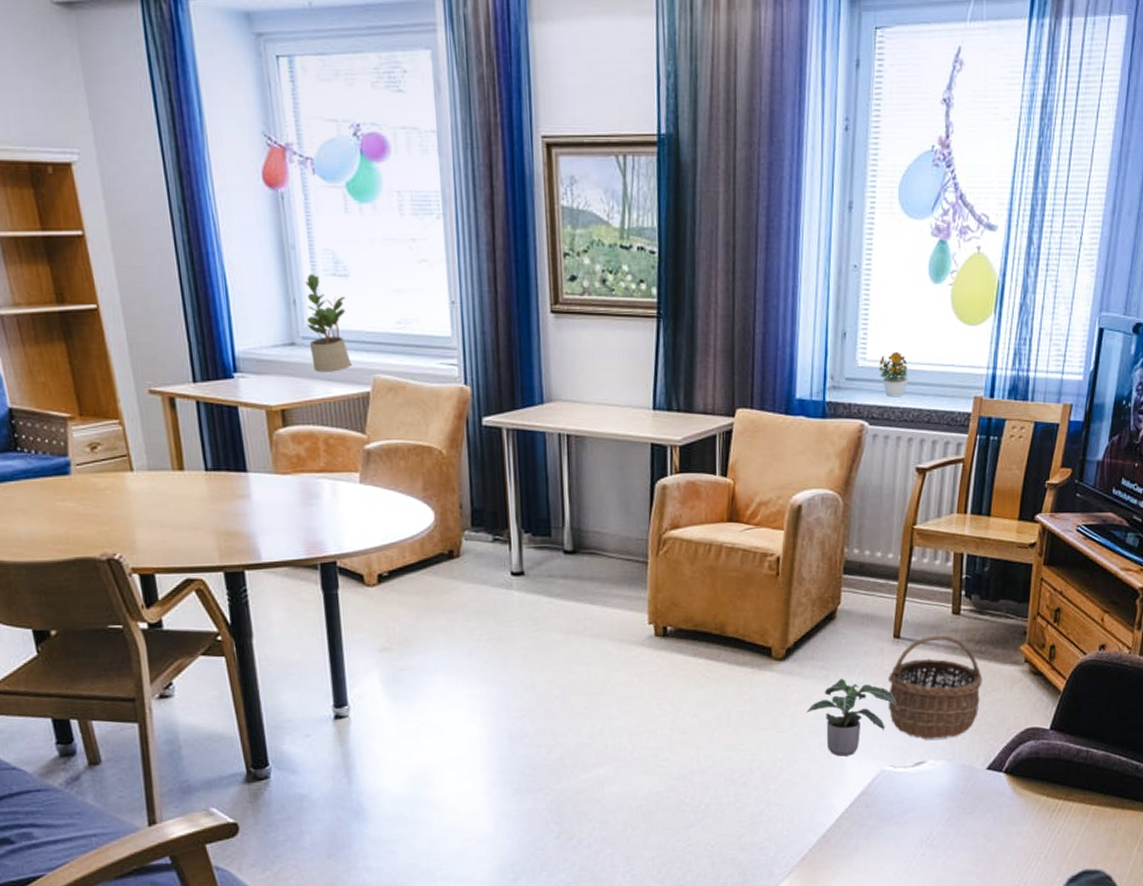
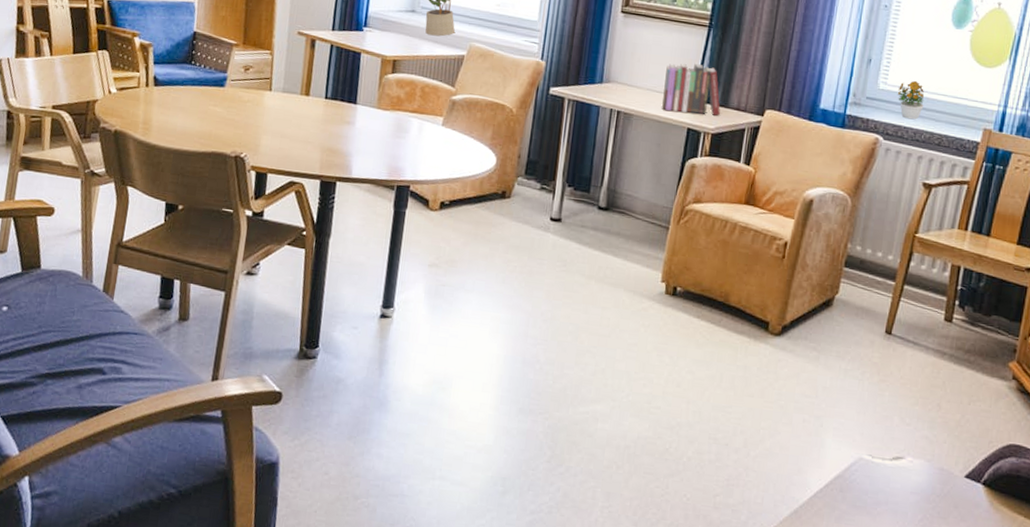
books: none [616,365,685,427] -> present [662,64,720,116]
potted plant: present [807,679,895,756] -> none [794,363,881,438]
wicker basket: present [887,635,982,739] -> none [872,337,969,439]

